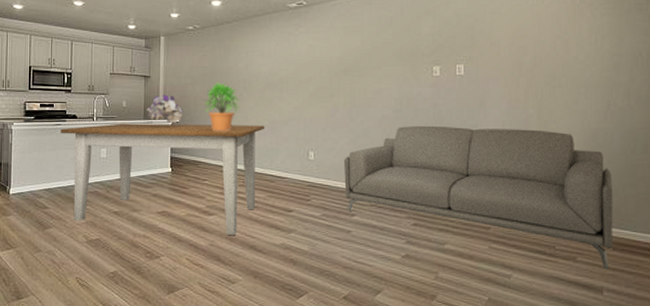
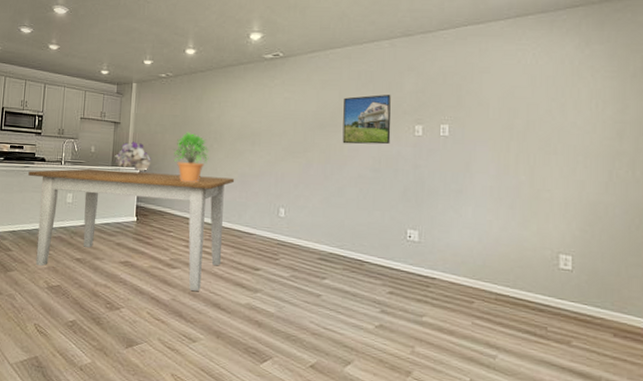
sofa: present [343,125,613,269] -> none [315,187,615,358]
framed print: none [366,38,411,87] -> present [342,95,391,145]

